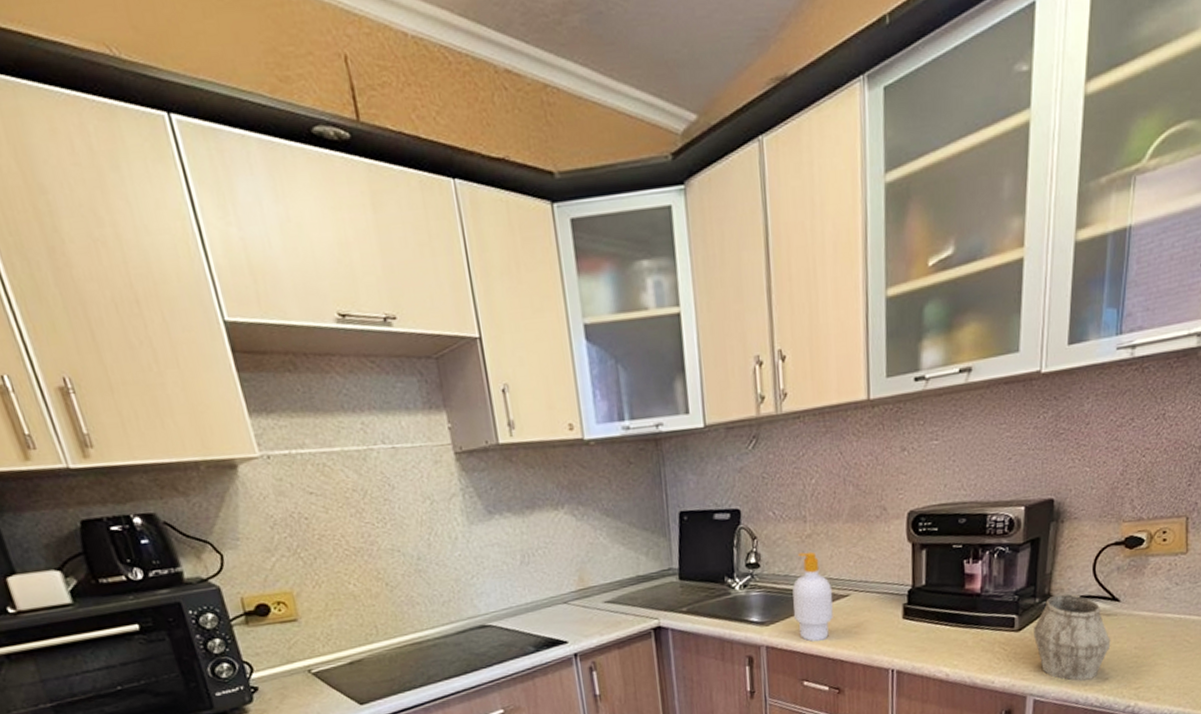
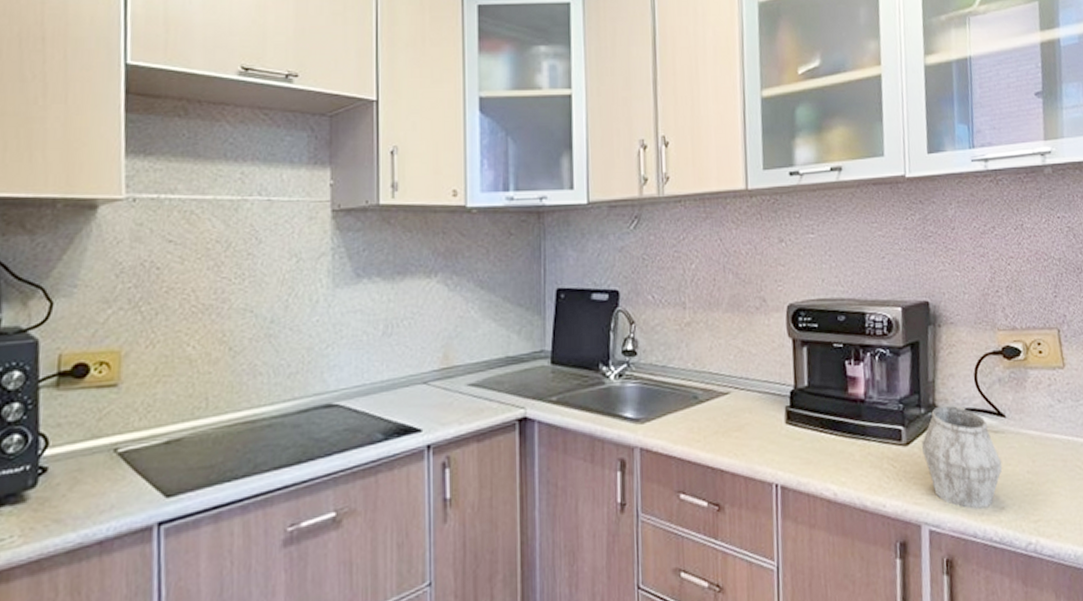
soap bottle: present [792,552,833,642] -> none [670,341,713,445]

